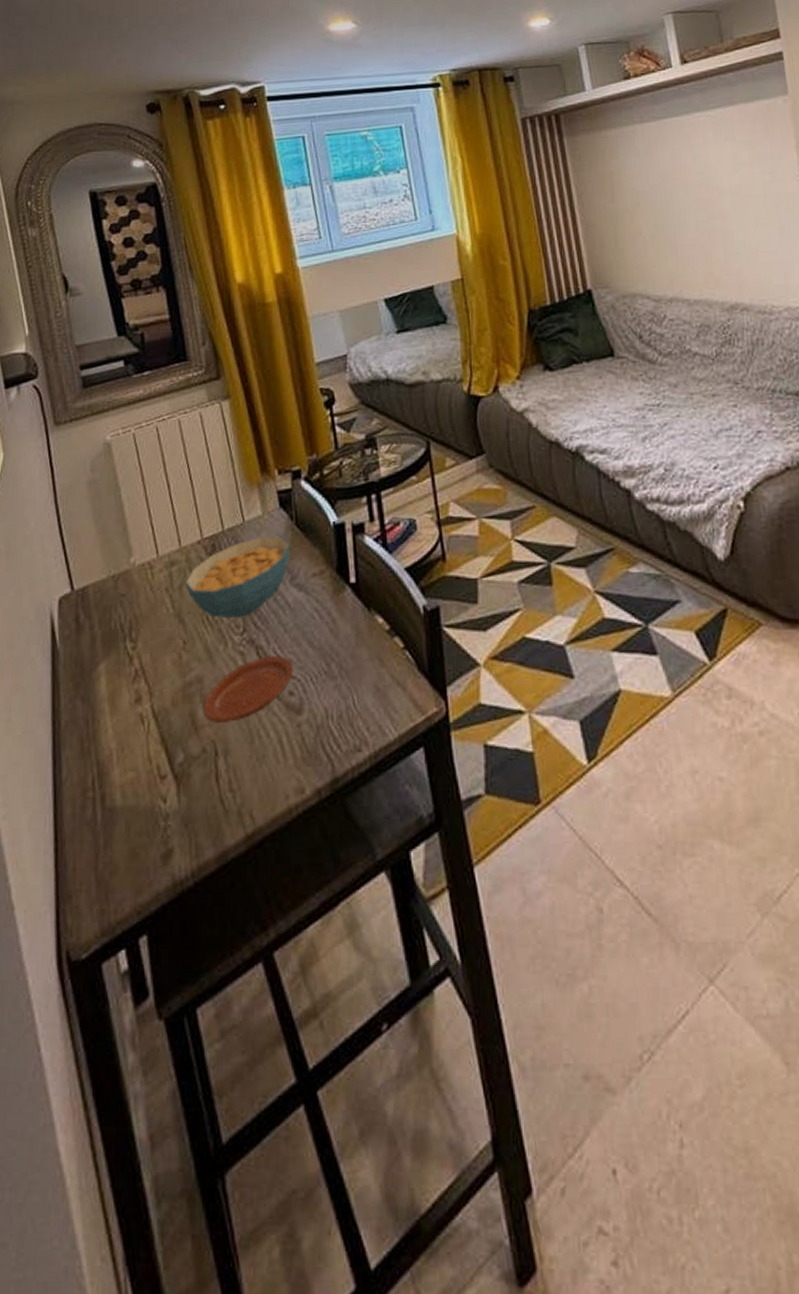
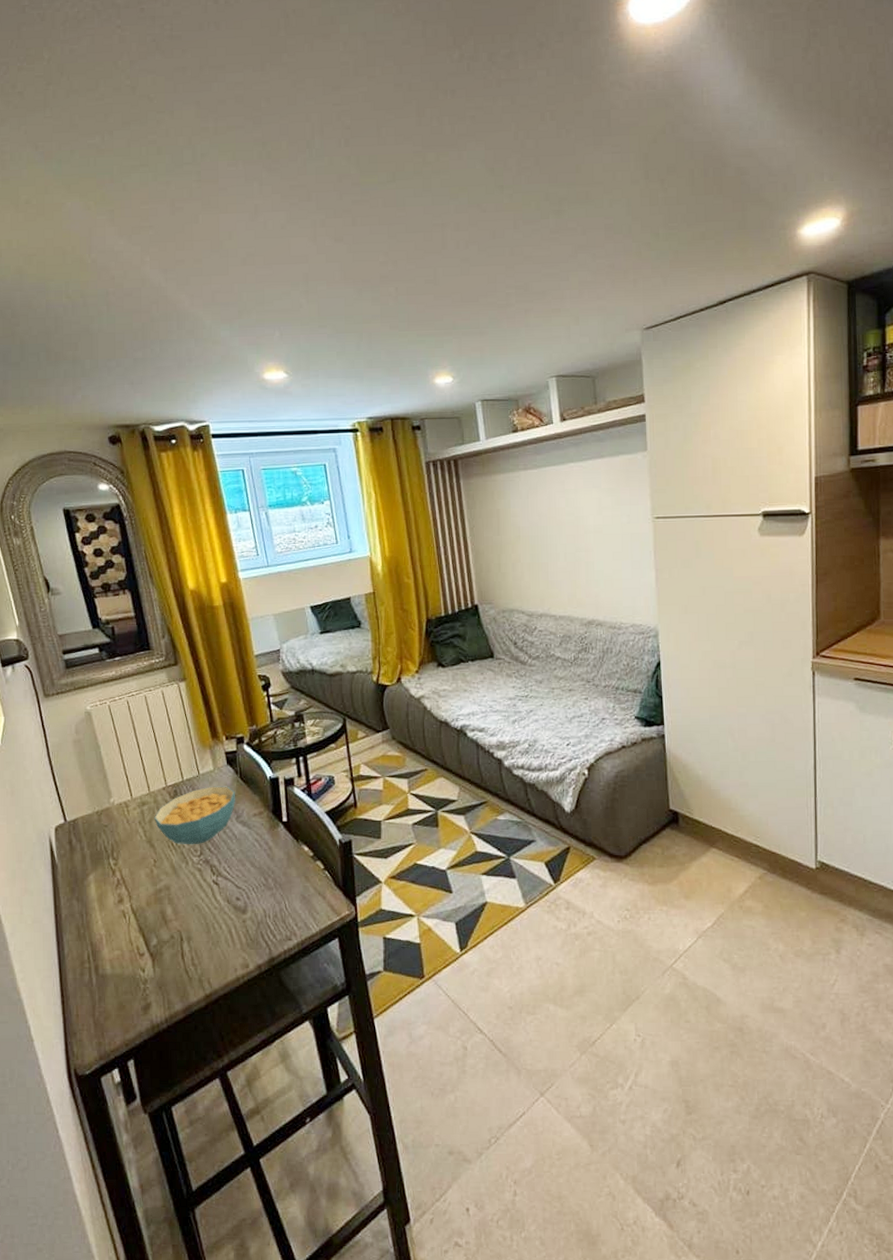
plate: present [203,656,294,723] -> none [171,872,240,918]

